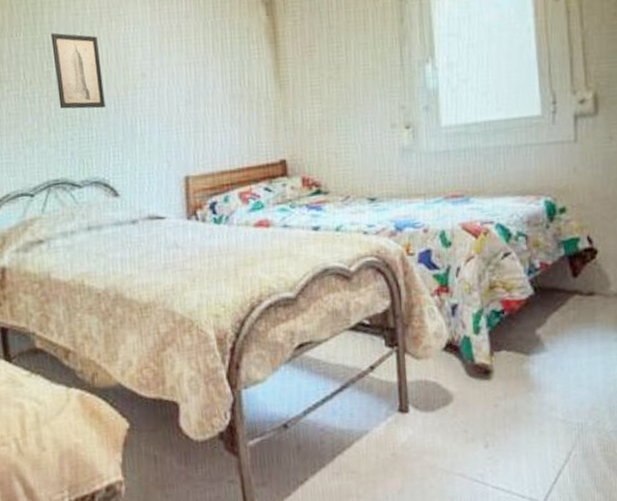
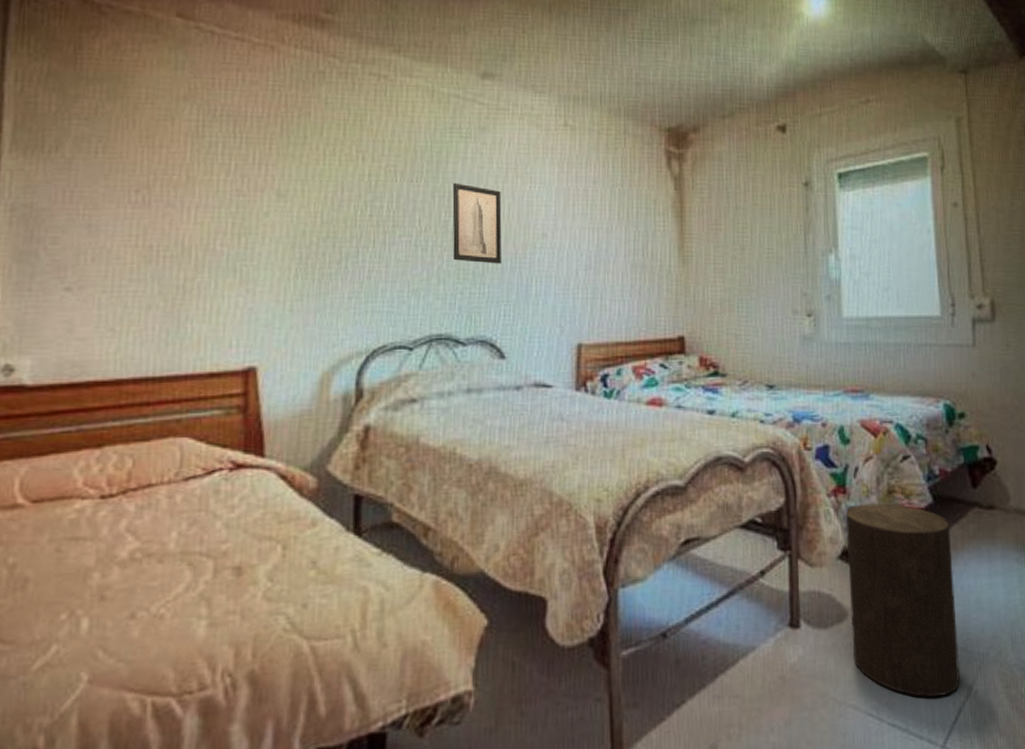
stool: none [449,298,560,464] -> present [845,503,961,698]

